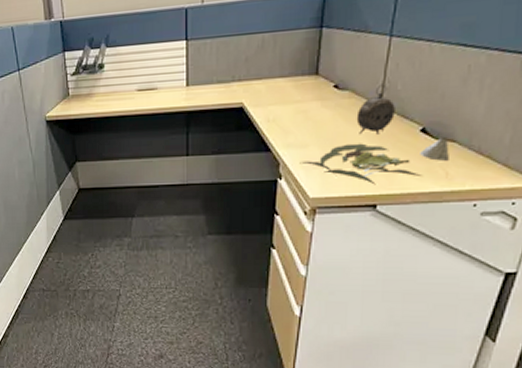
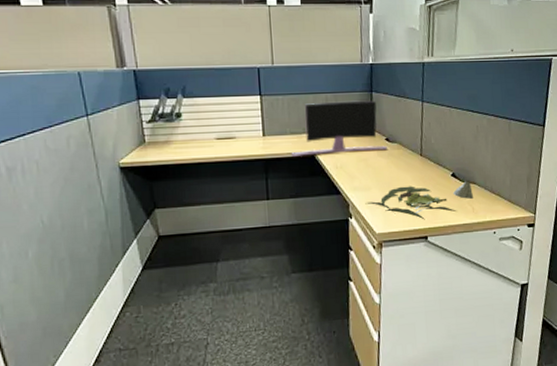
monitor: none [215,39,336,109] -> present [290,100,388,157]
alarm clock: present [356,84,395,135] -> none [405,138,432,179]

